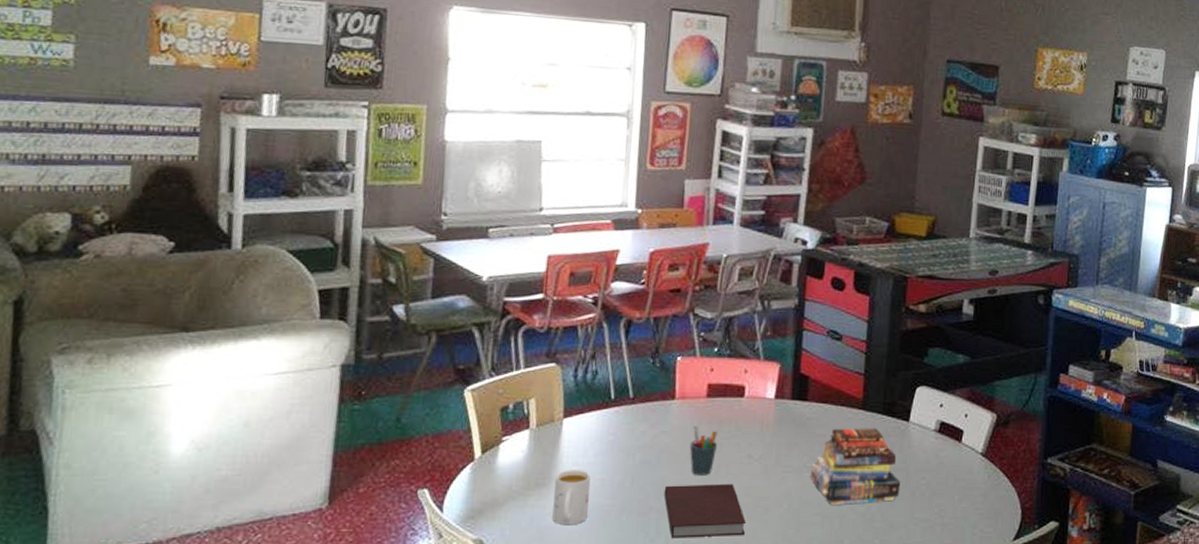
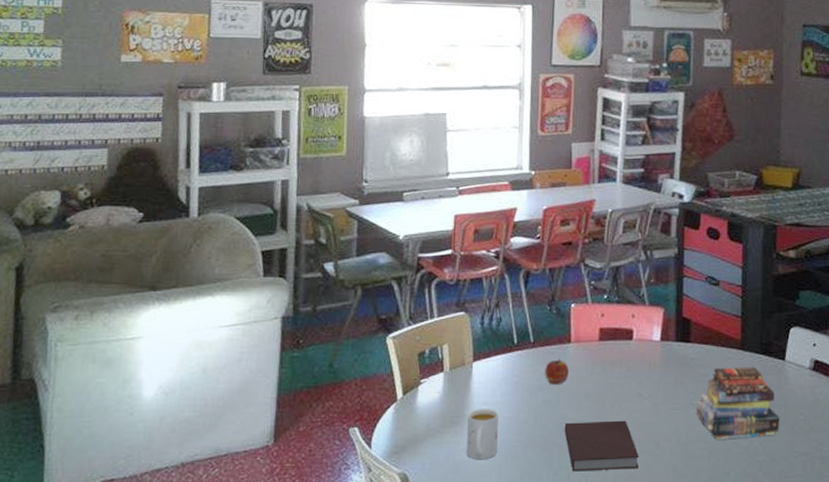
apple: none [644,416,672,445] -> present [545,358,569,385]
pen holder: present [689,425,718,475] -> none [585,367,611,413]

